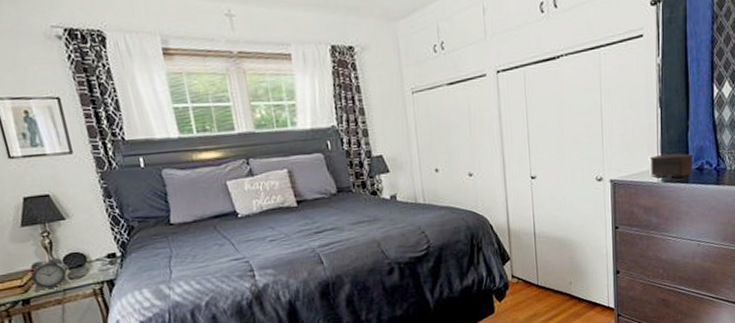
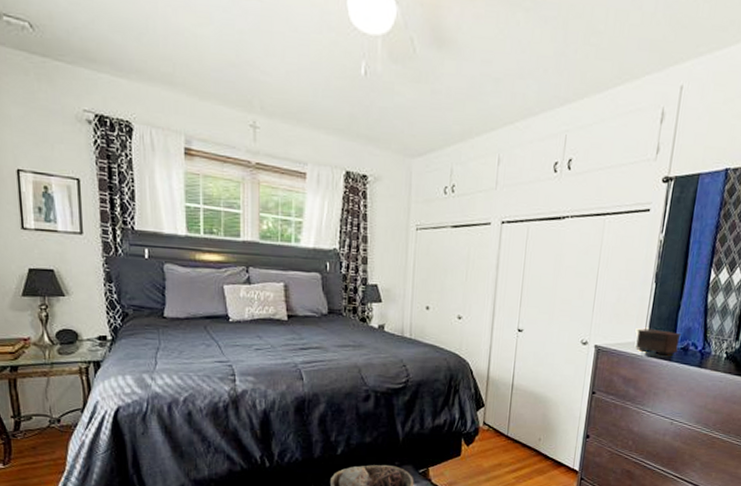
alarm clock: present [30,257,70,293] -> none [23,331,59,361]

